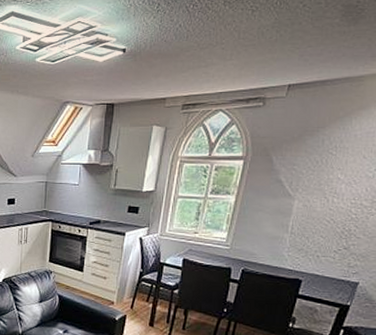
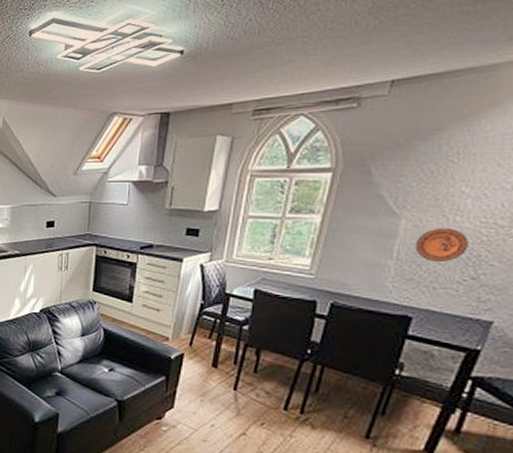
decorative plate: none [304,207,342,236] -> present [415,227,468,263]

